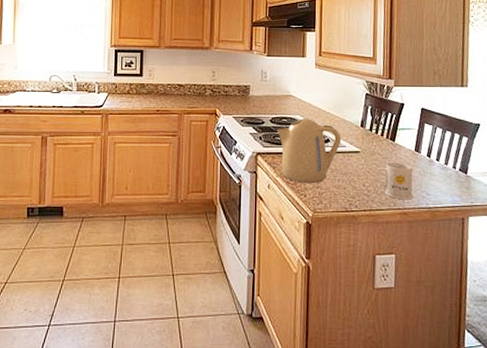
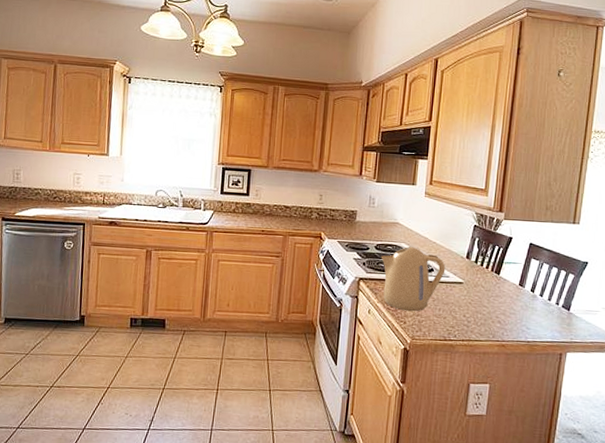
mug: present [376,162,413,200] -> none [478,295,515,333]

